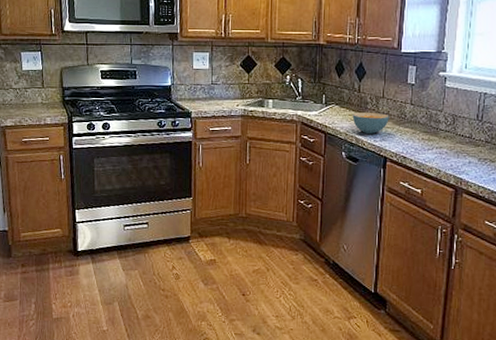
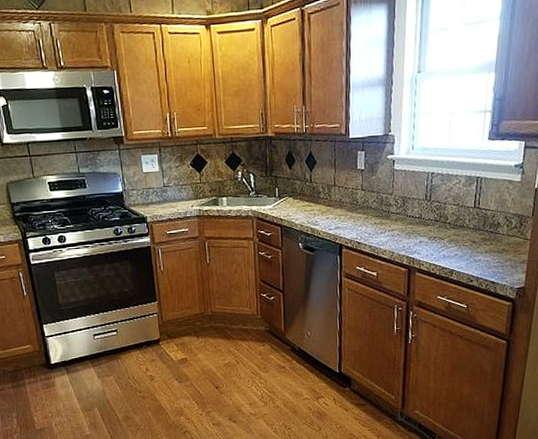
cereal bowl: present [352,112,389,134] -> none [306,201,342,223]

